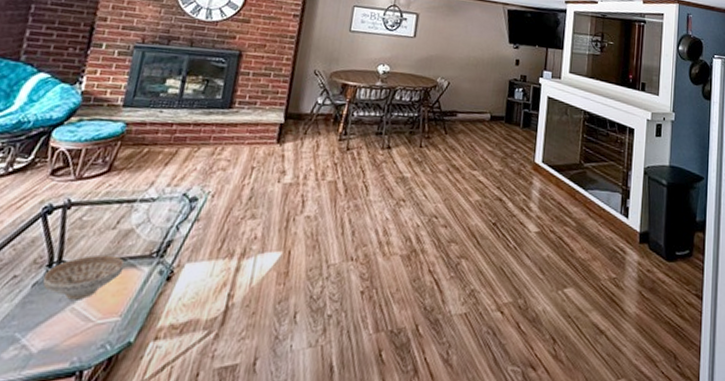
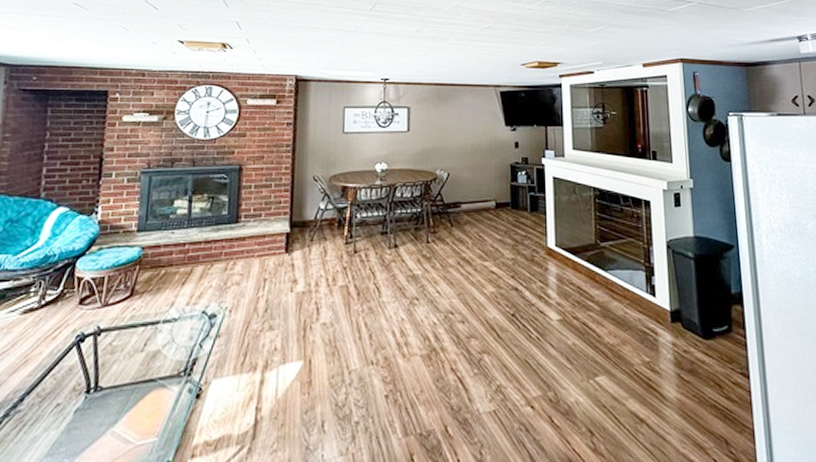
decorative bowl: present [42,254,126,300] -> none [82,377,156,424]

